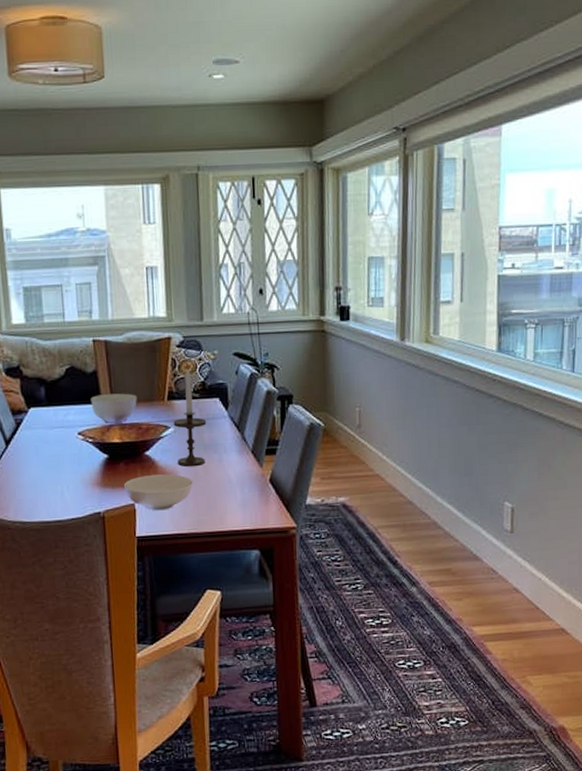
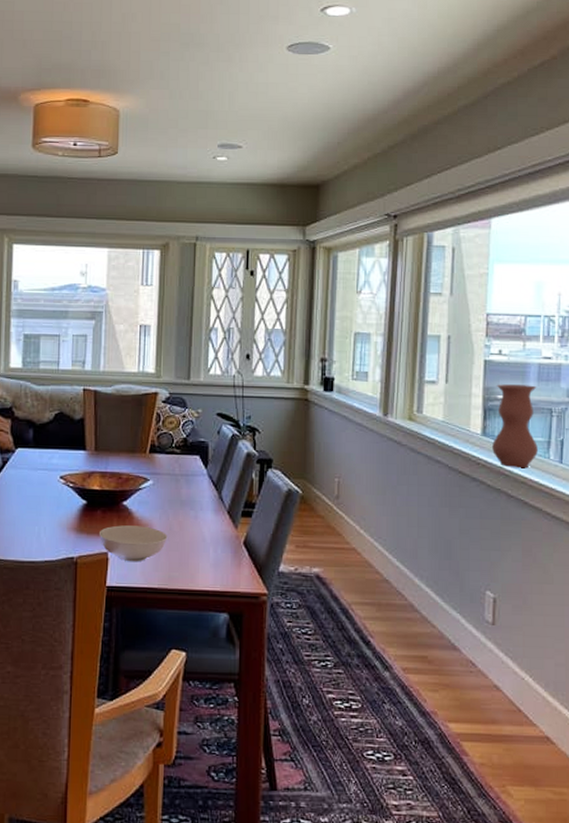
bowl: present [90,393,137,423] -> none [75,441,120,470]
candlestick: present [173,360,207,467] -> none [152,416,186,522]
vase: none [507,297,551,382] -> present [492,384,538,469]

